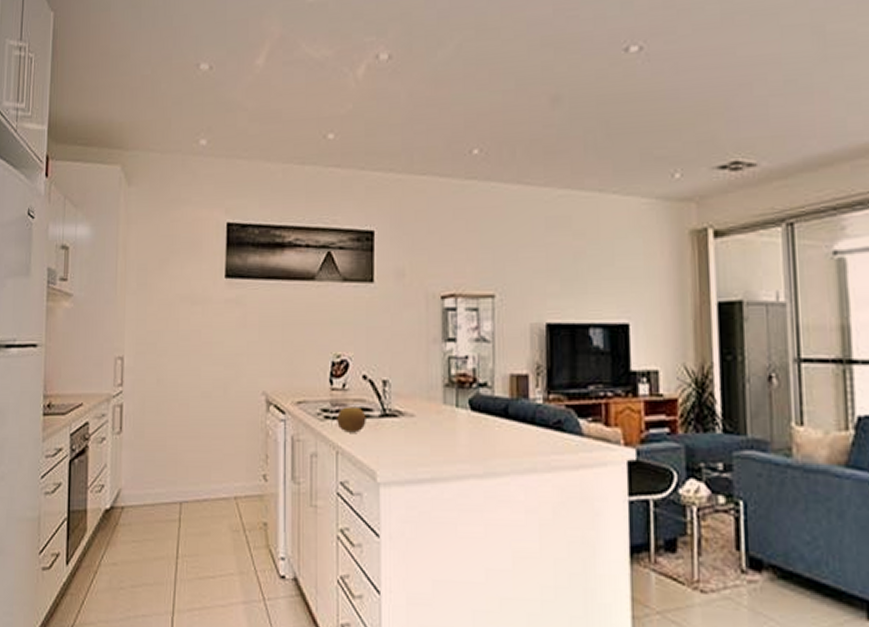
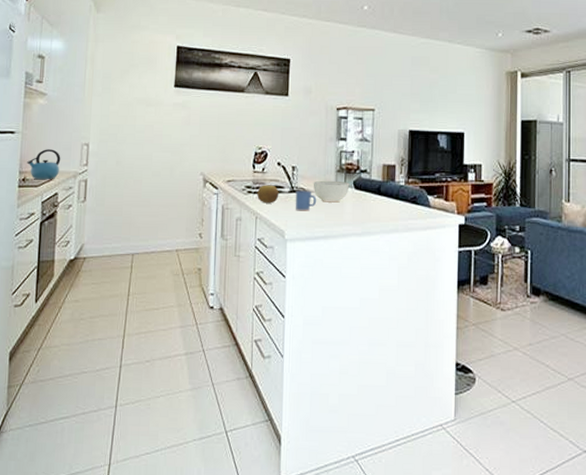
kettle: none [52,365,91,406] -> present [27,149,61,180]
mug: none [388,413,419,443] -> present [295,190,317,211]
bowl: none [412,399,464,431] -> present [313,180,350,203]

